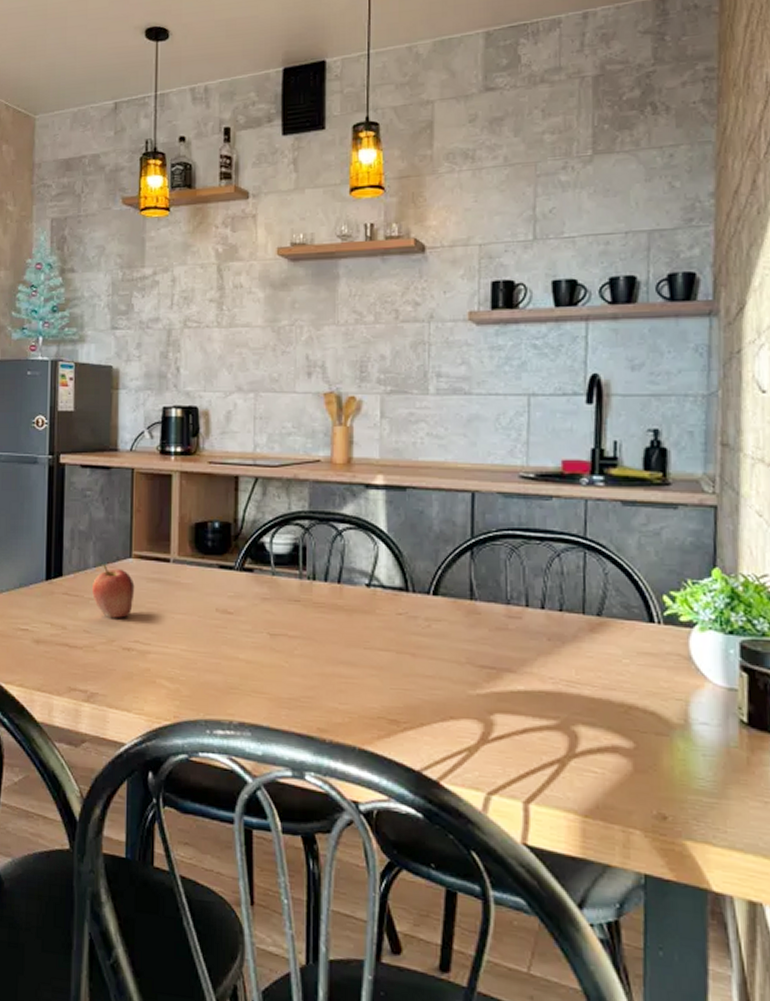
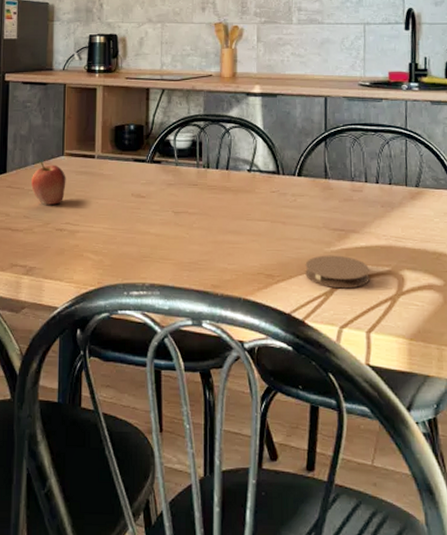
coaster: none [441,699,530,745] -> present [305,255,370,289]

